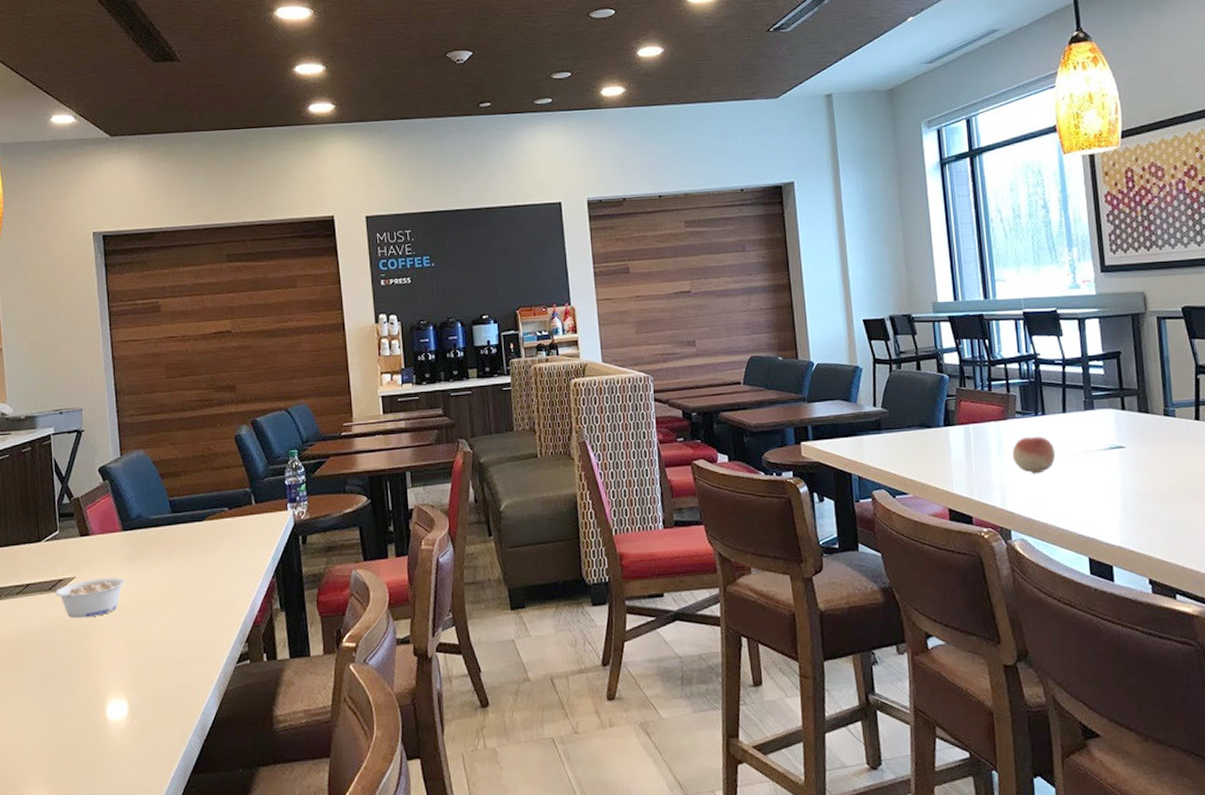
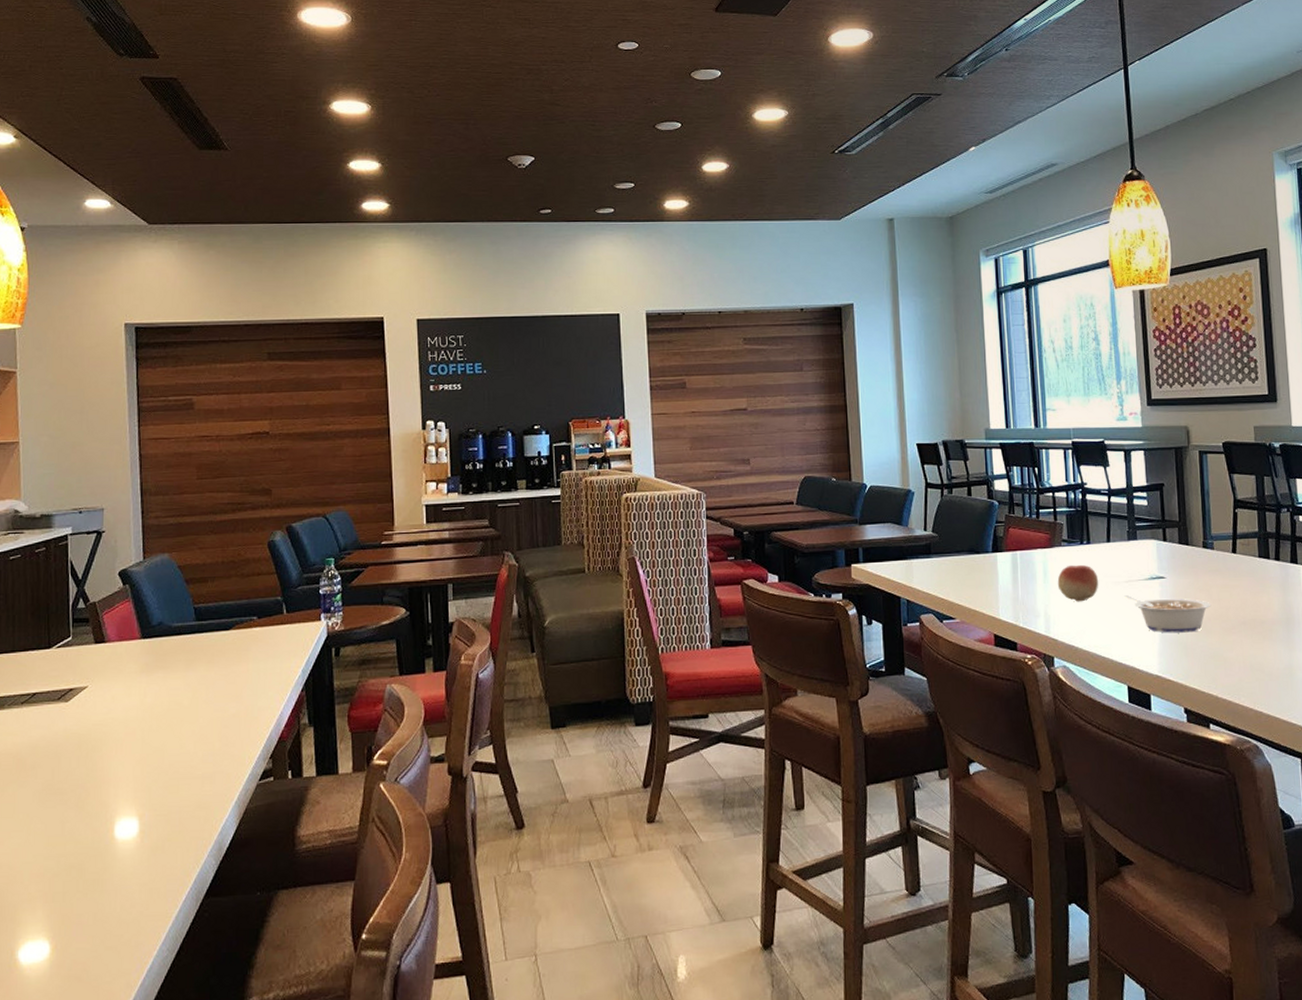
legume: present [54,577,127,619] -> none [63,688,144,731]
legume: none [1082,465,1175,504] -> present [1124,594,1212,633]

